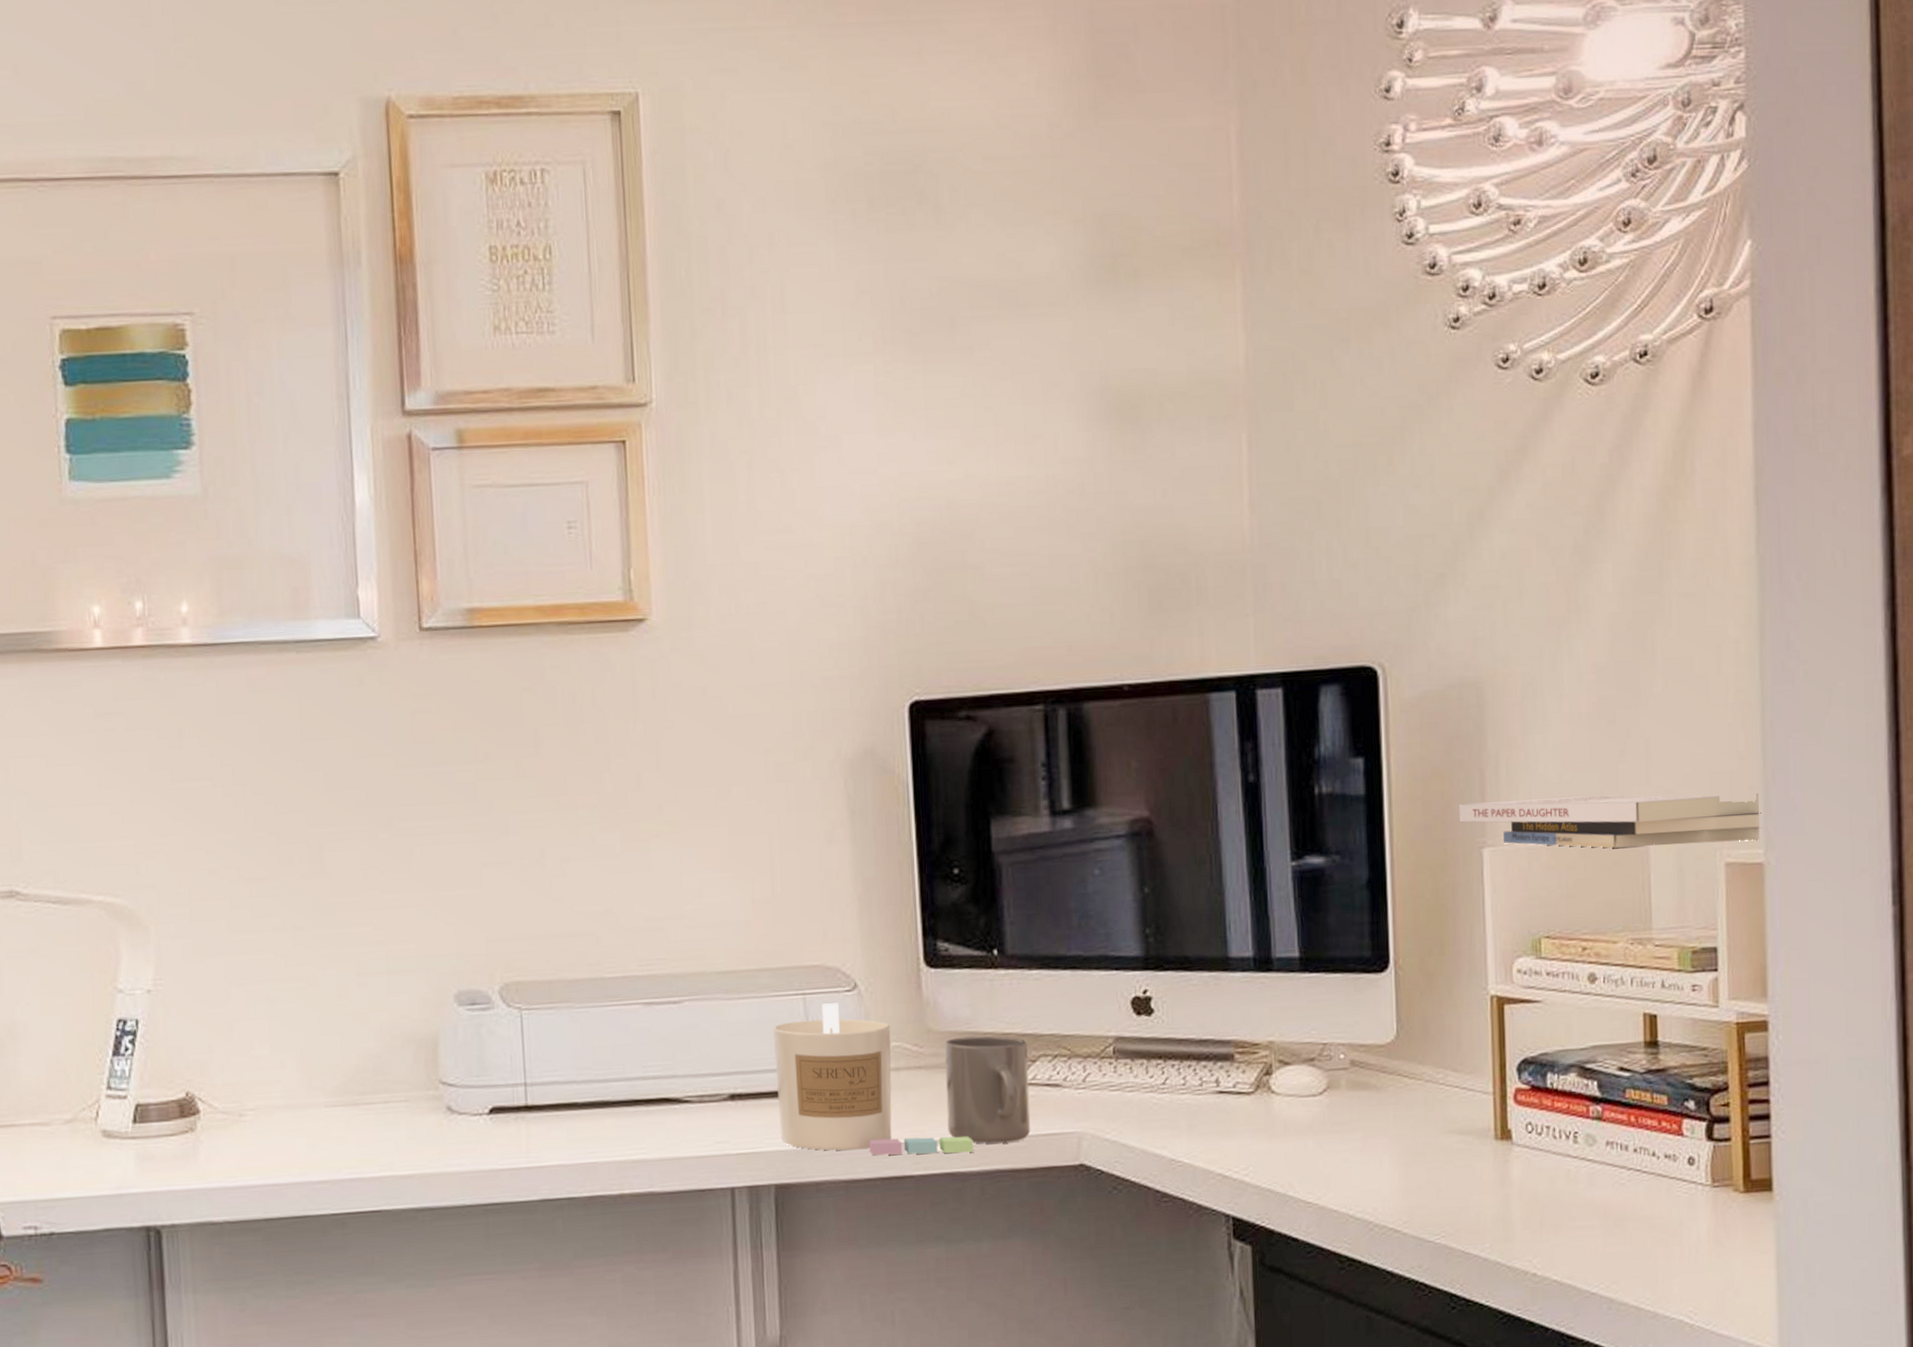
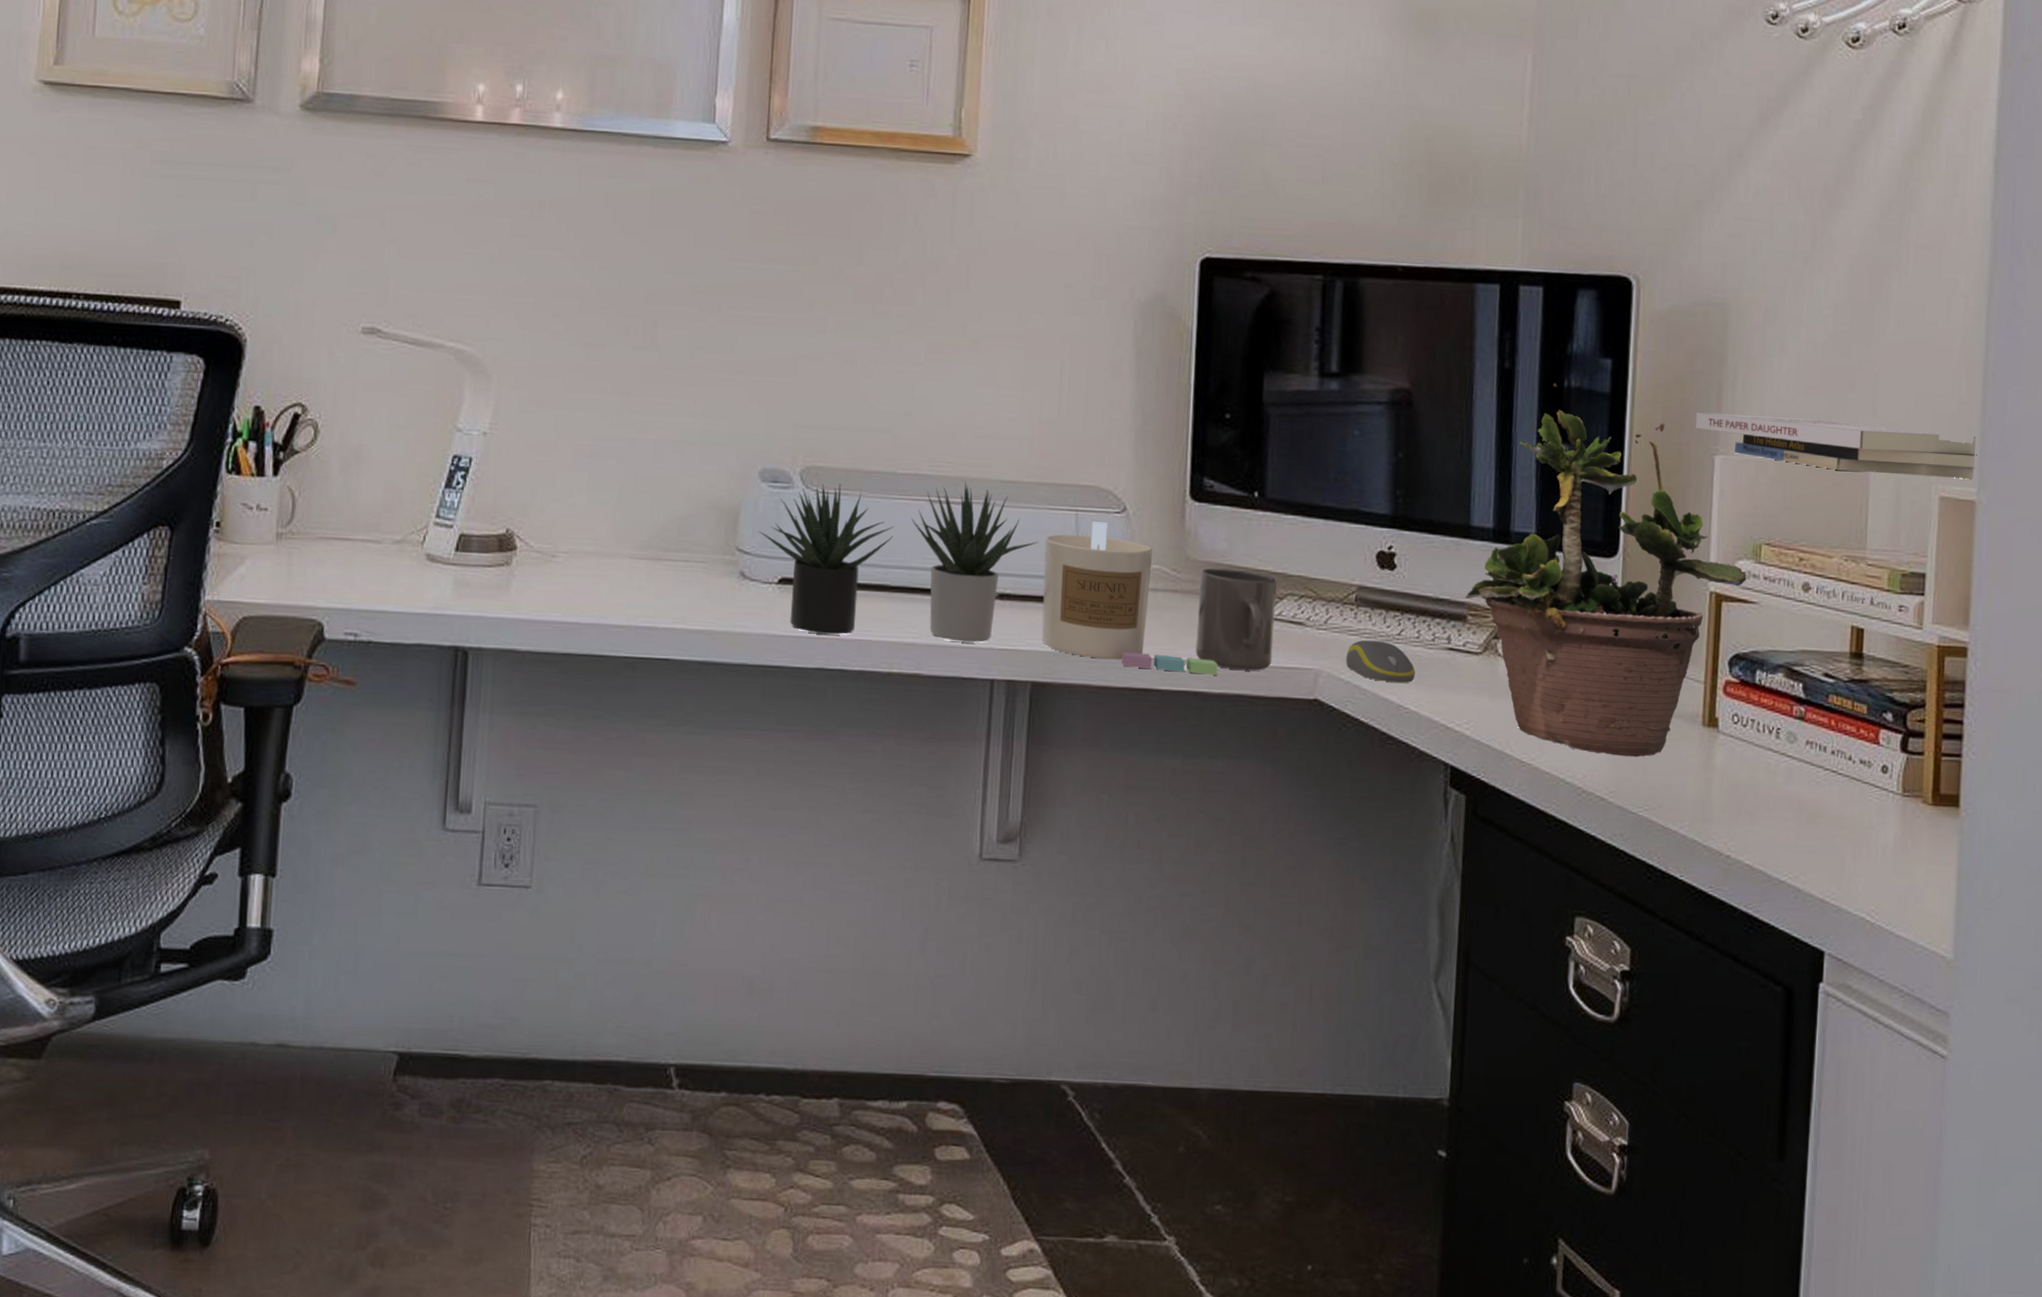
succulent plant: none [460,978,766,1163] -> present [757,481,1039,643]
computer mouse: none [1109,1092,1185,1136] -> present [1346,640,1415,683]
potted plant: none [1230,791,1529,1184] -> present [1465,383,1748,758]

